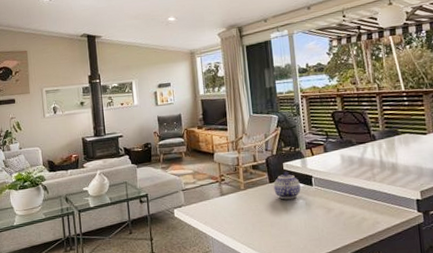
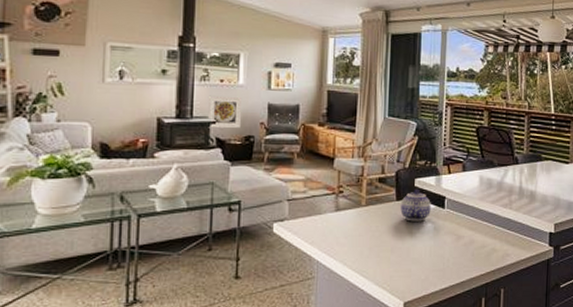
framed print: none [115,114,141,141] -> present [208,95,243,129]

